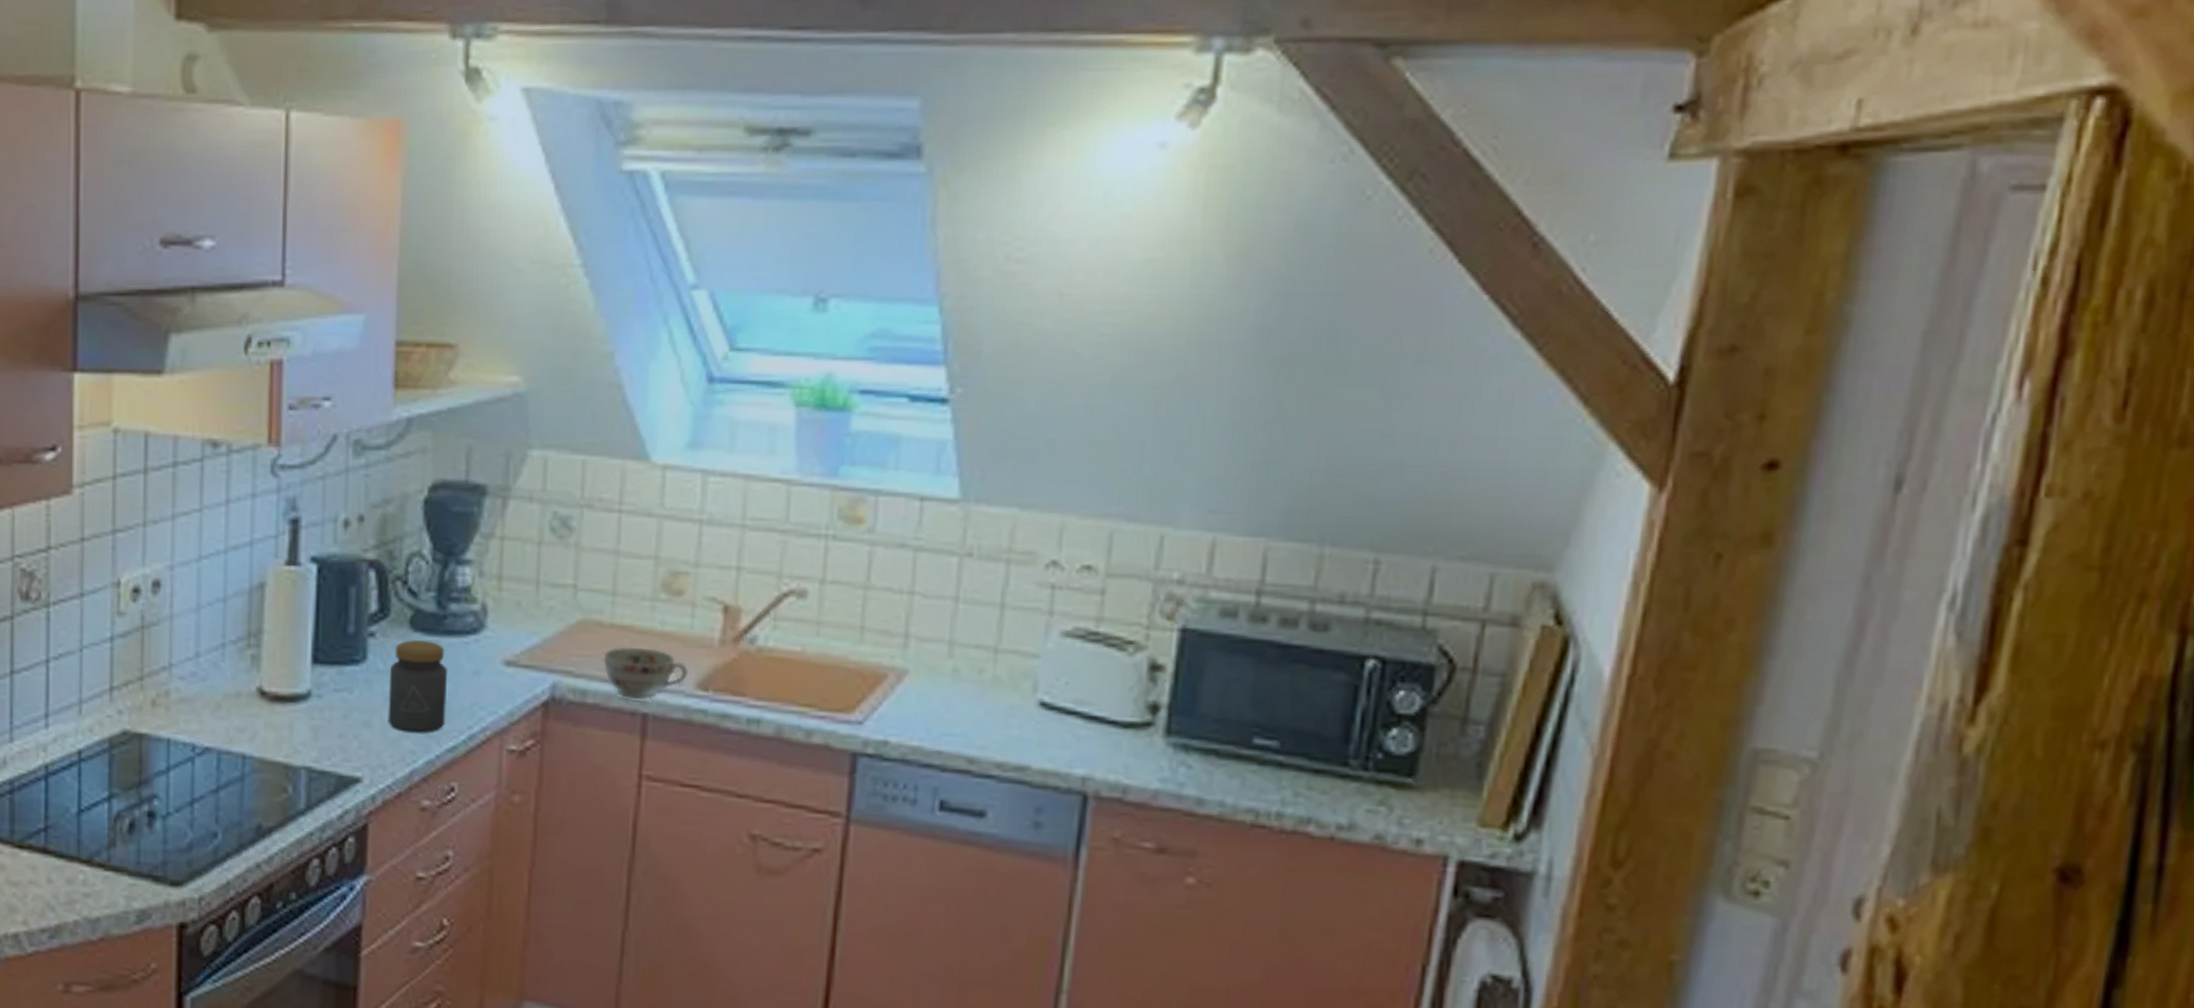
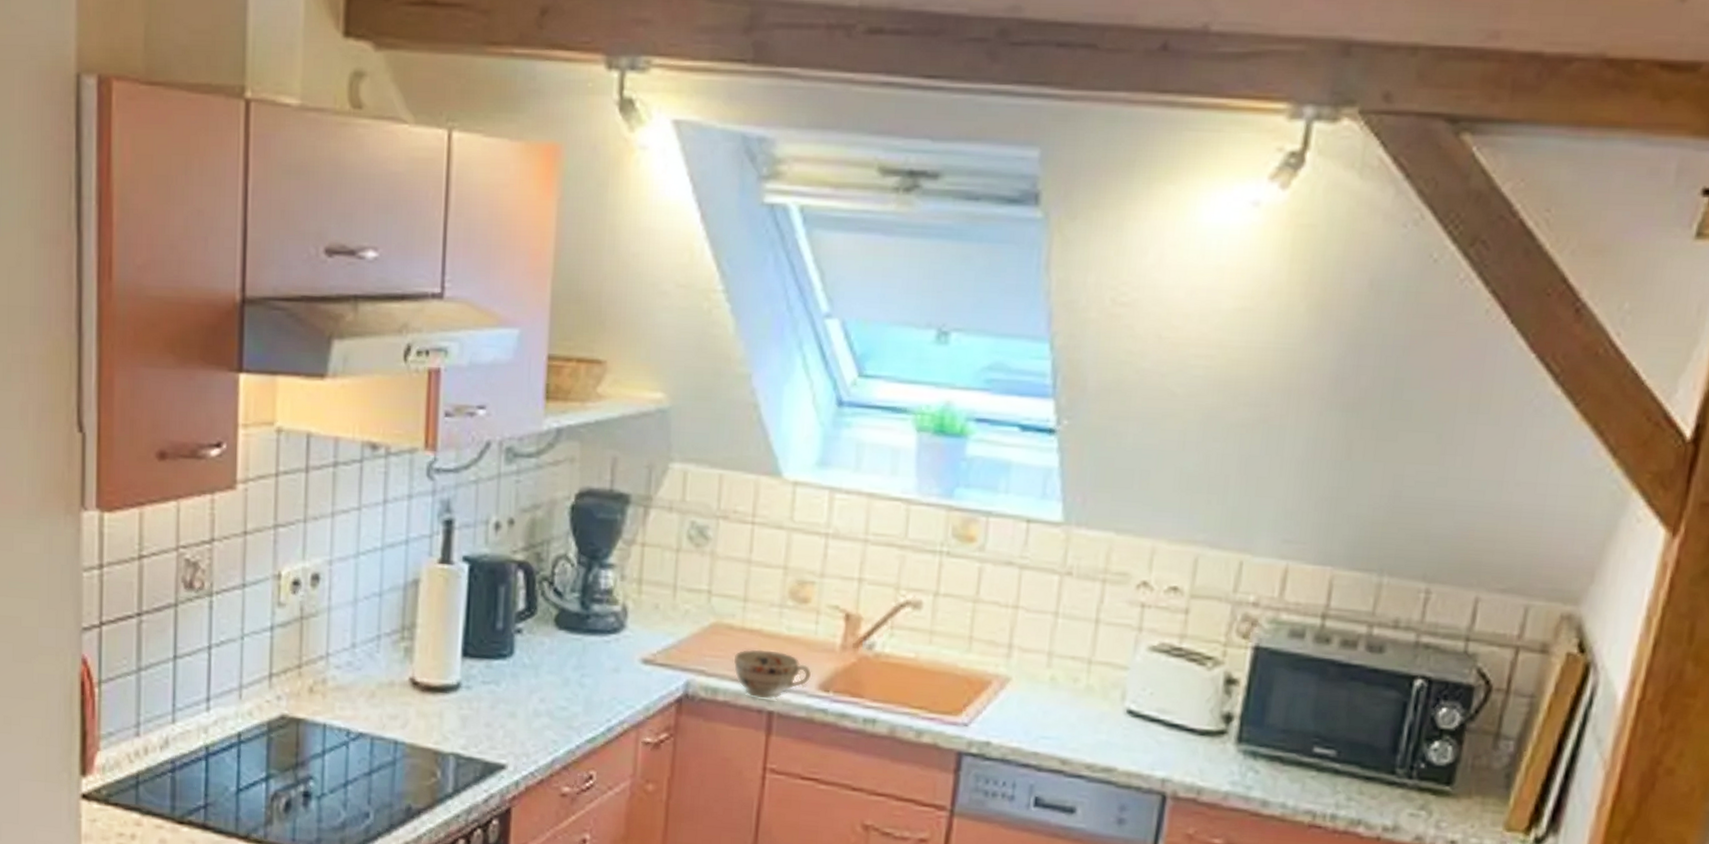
jar: present [388,640,447,733] -> none [532,637,589,724]

